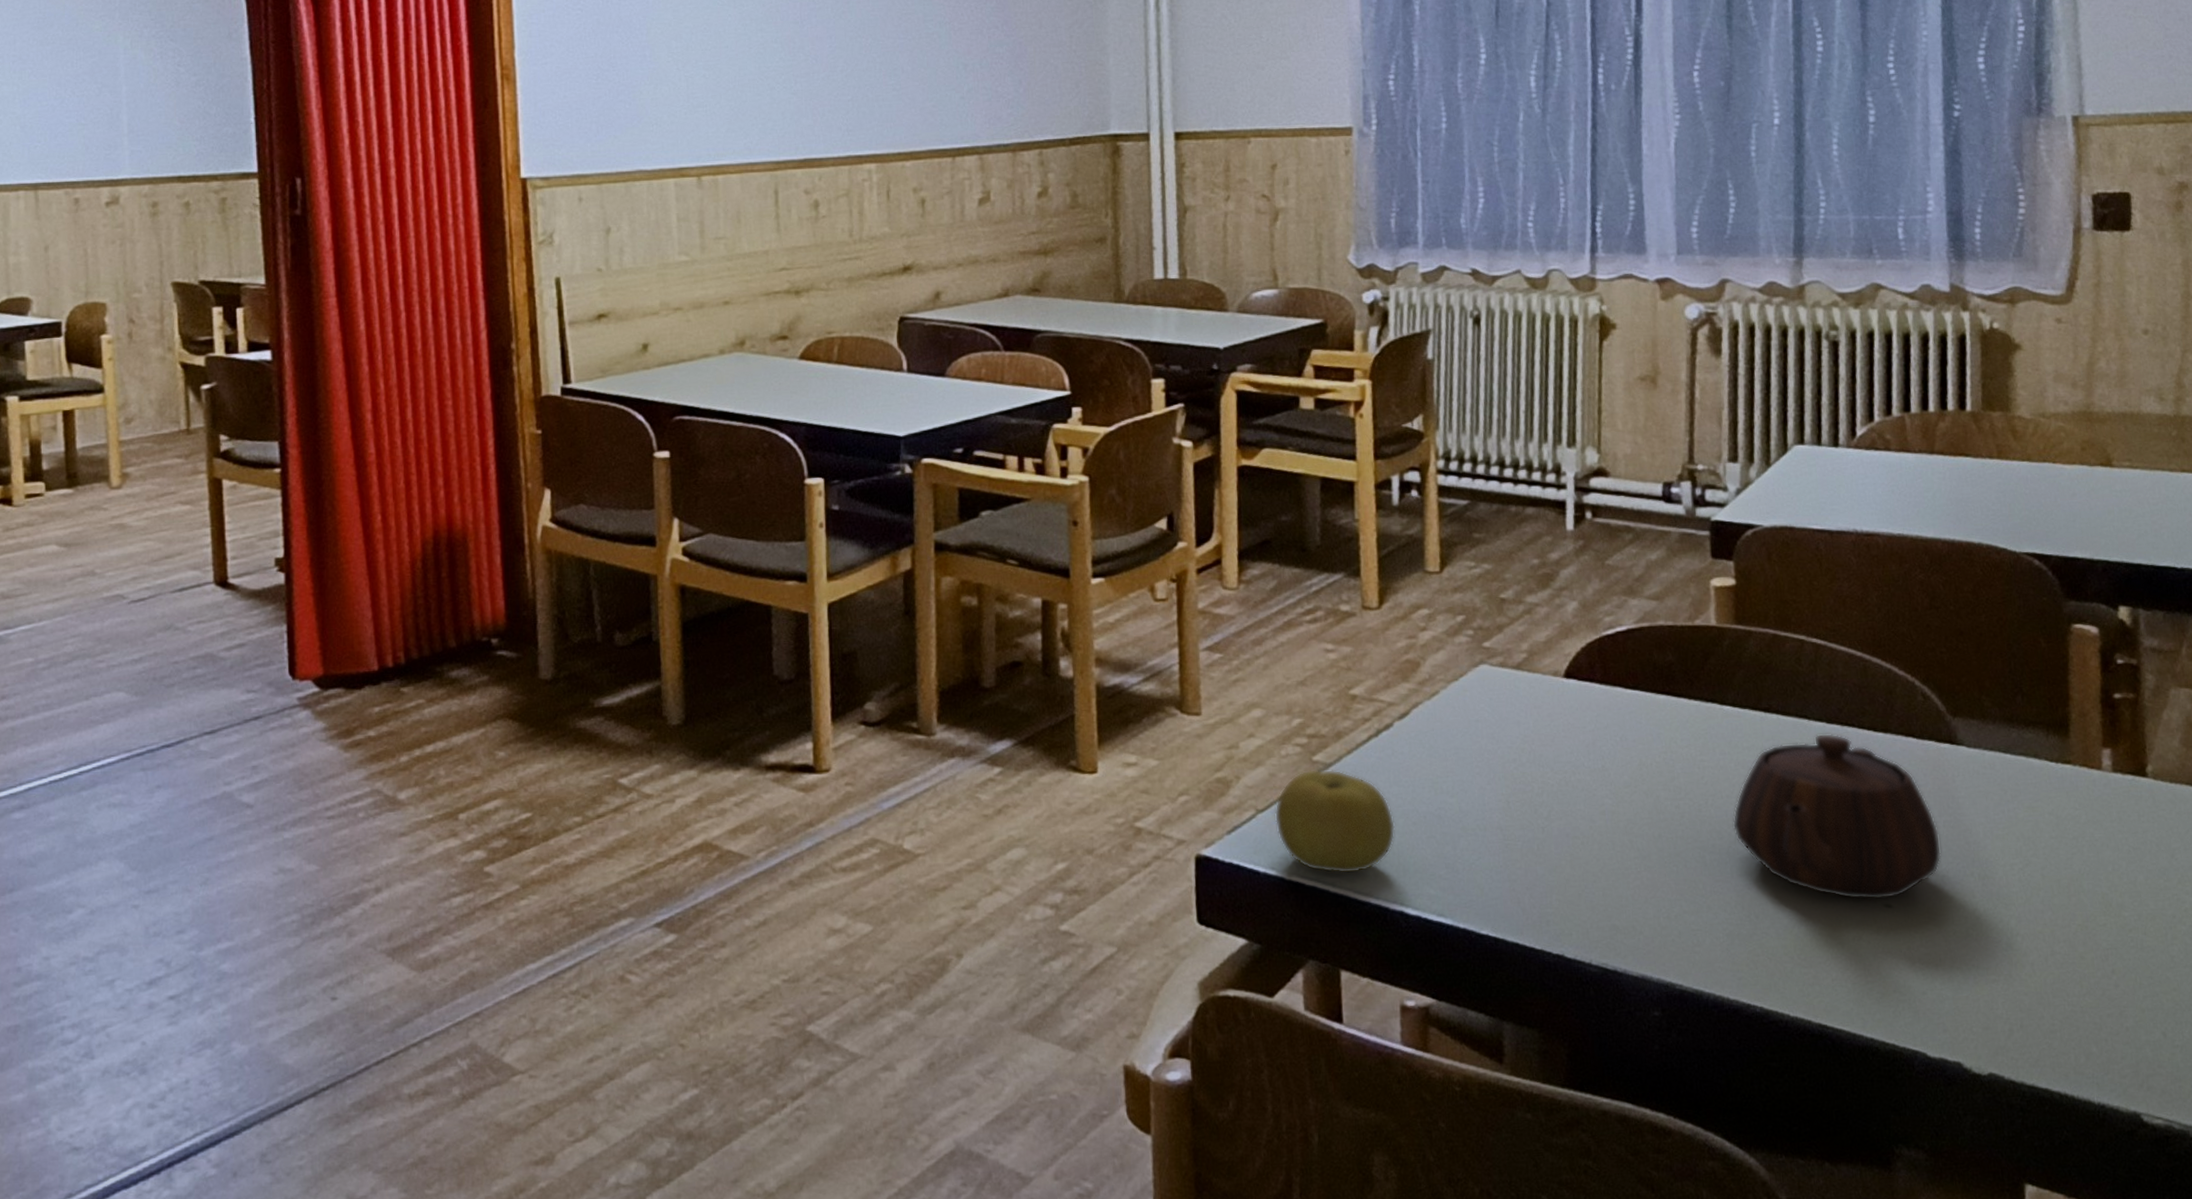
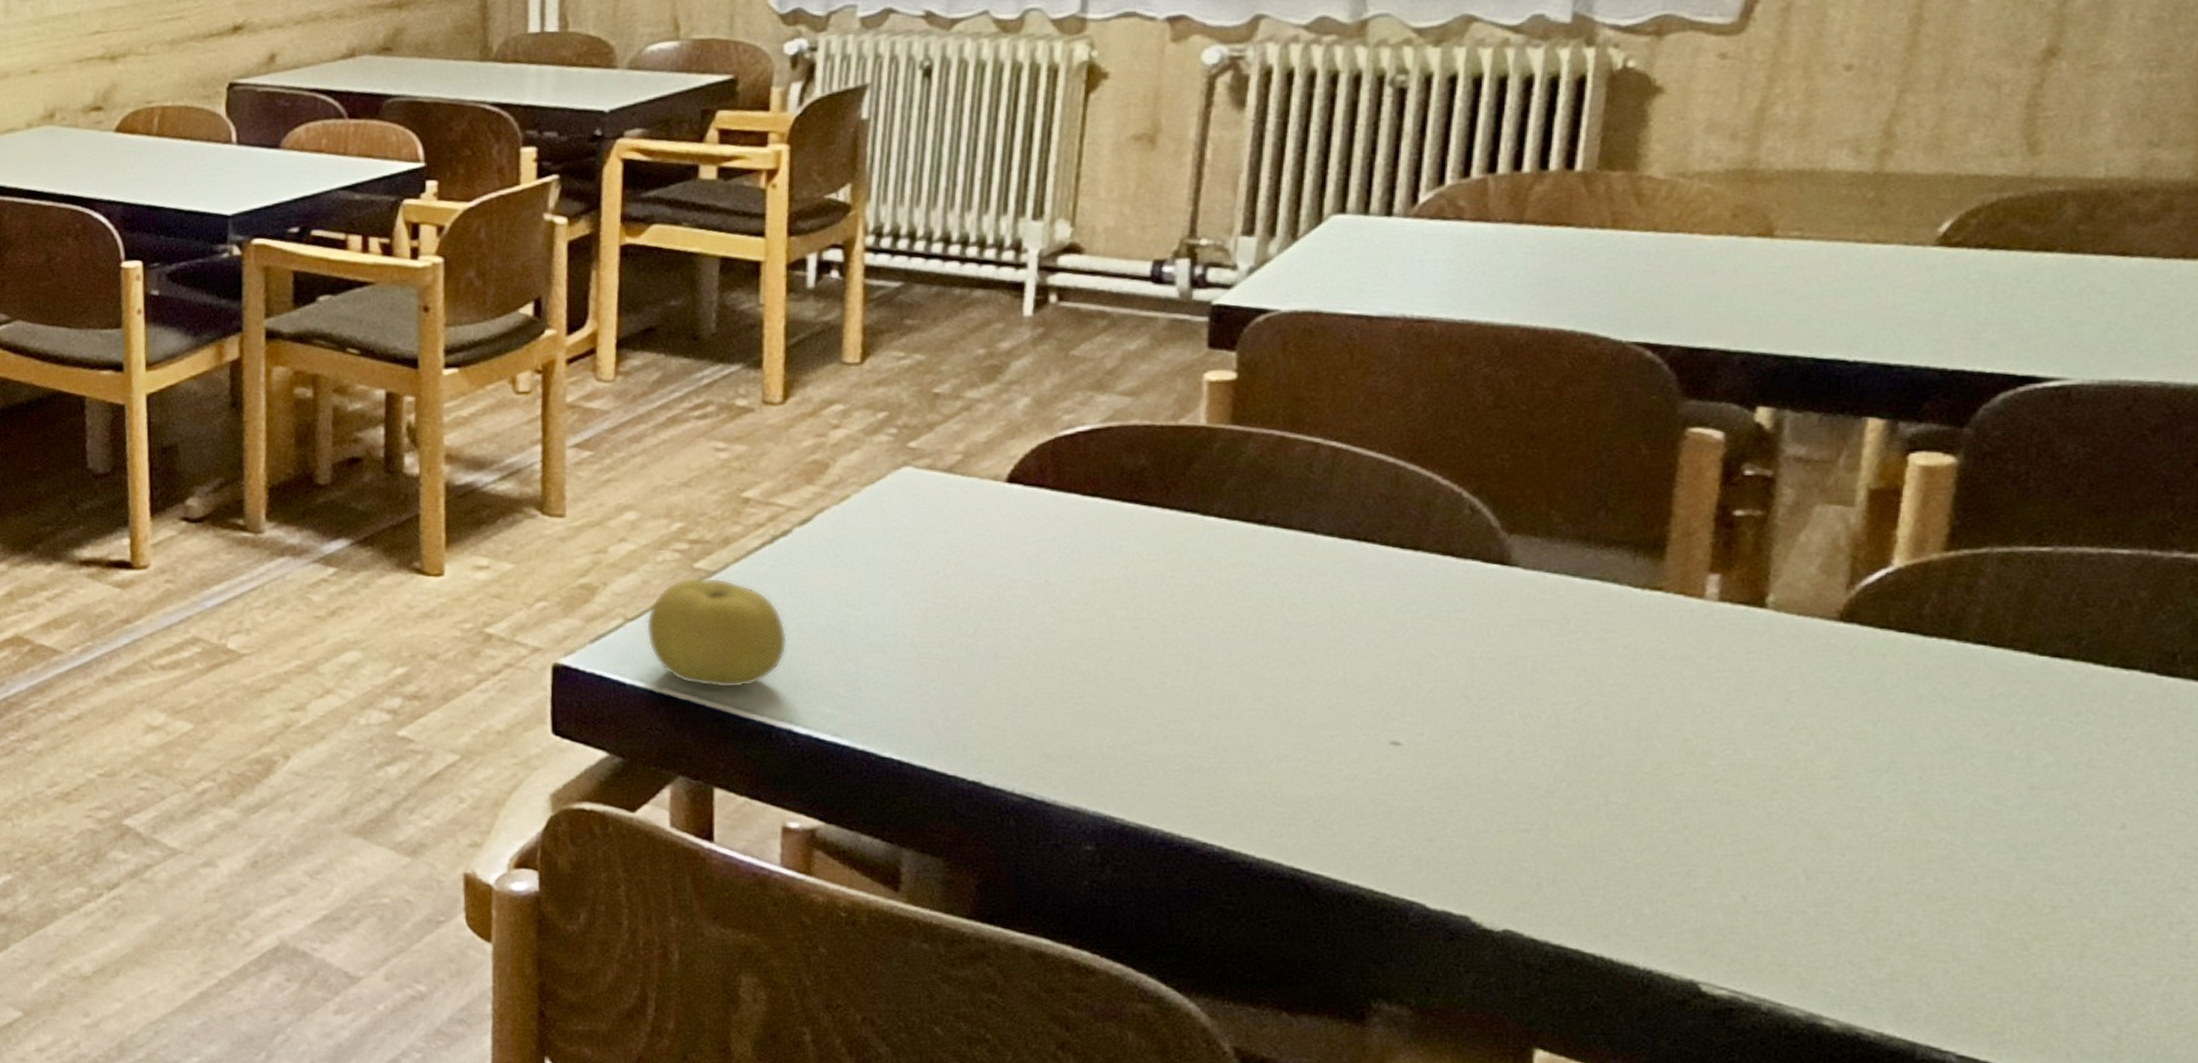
teapot: present [1732,733,1942,900] -> none [1204,549,1474,737]

